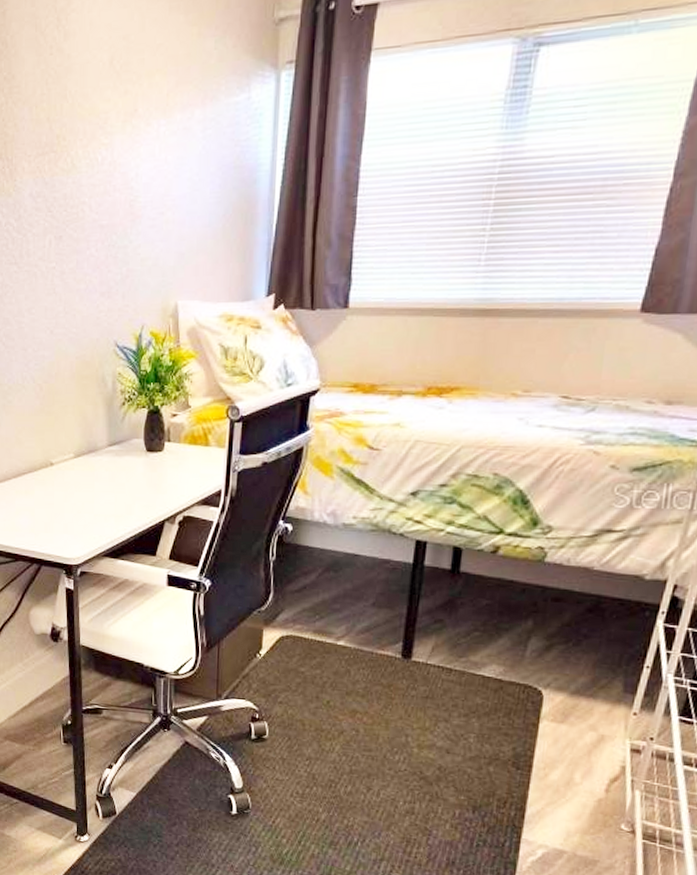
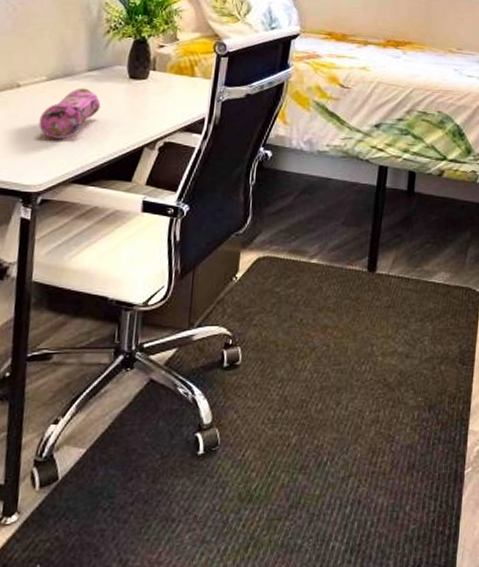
pencil case: none [72,463,123,514] -> present [38,88,101,139]

